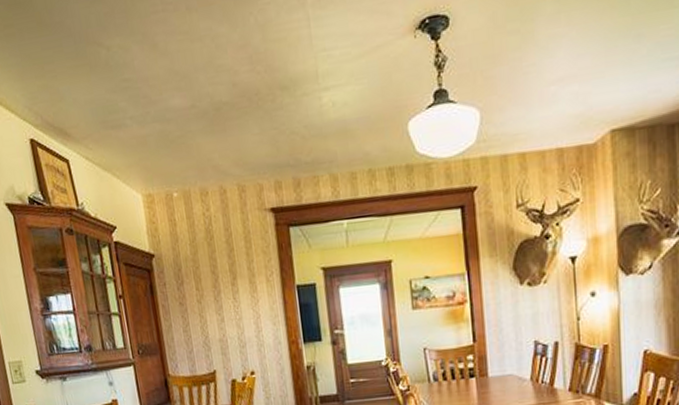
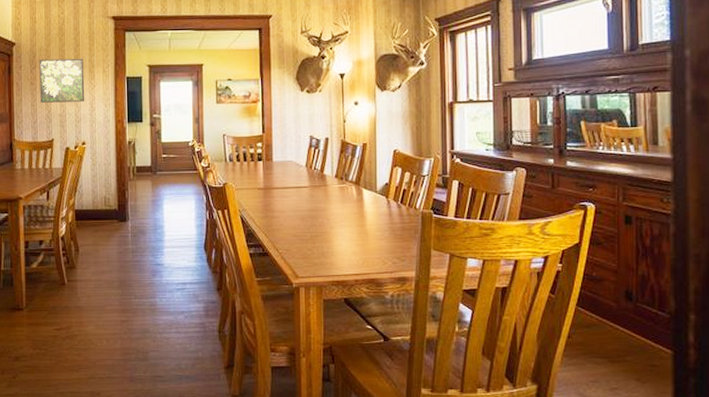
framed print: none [186,266,249,327] -> present [39,58,85,103]

